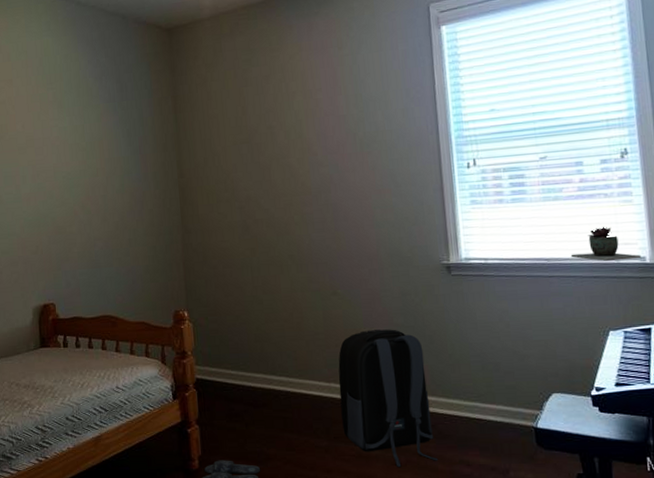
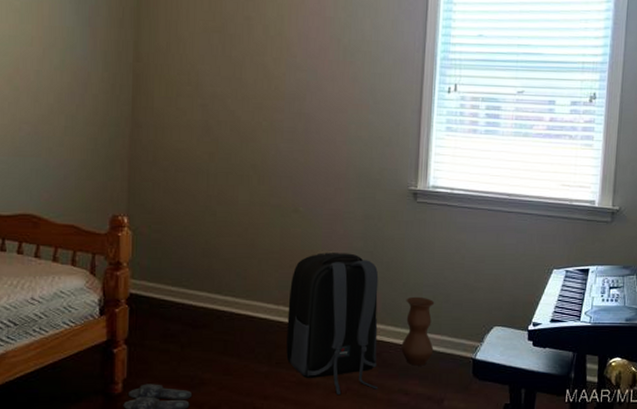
vase: none [454,367,491,436] -> present [401,296,435,366]
succulent plant: present [570,226,642,261] -> none [530,167,592,202]

